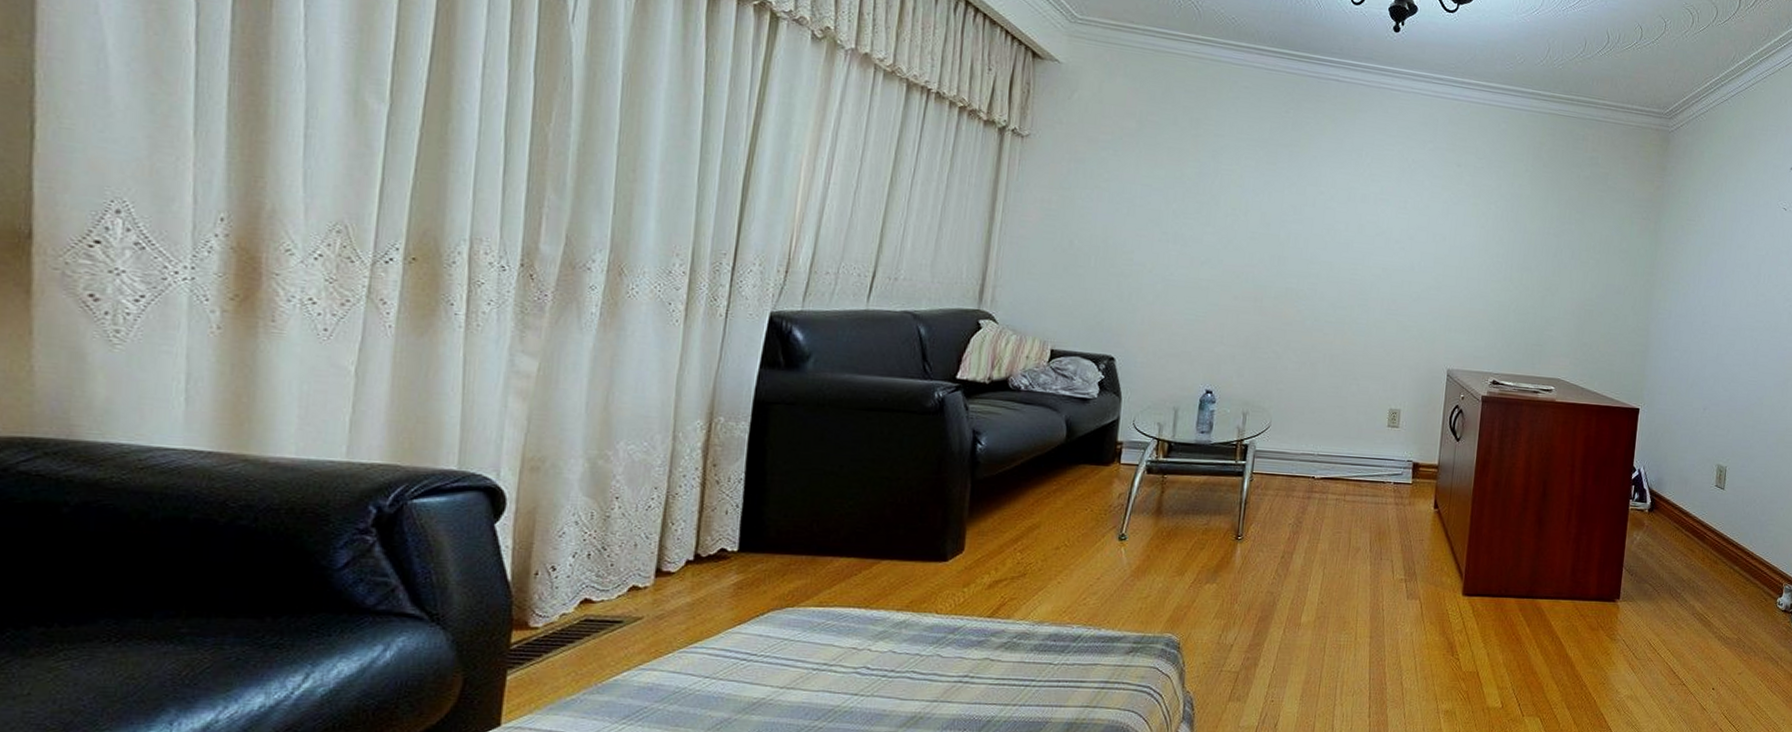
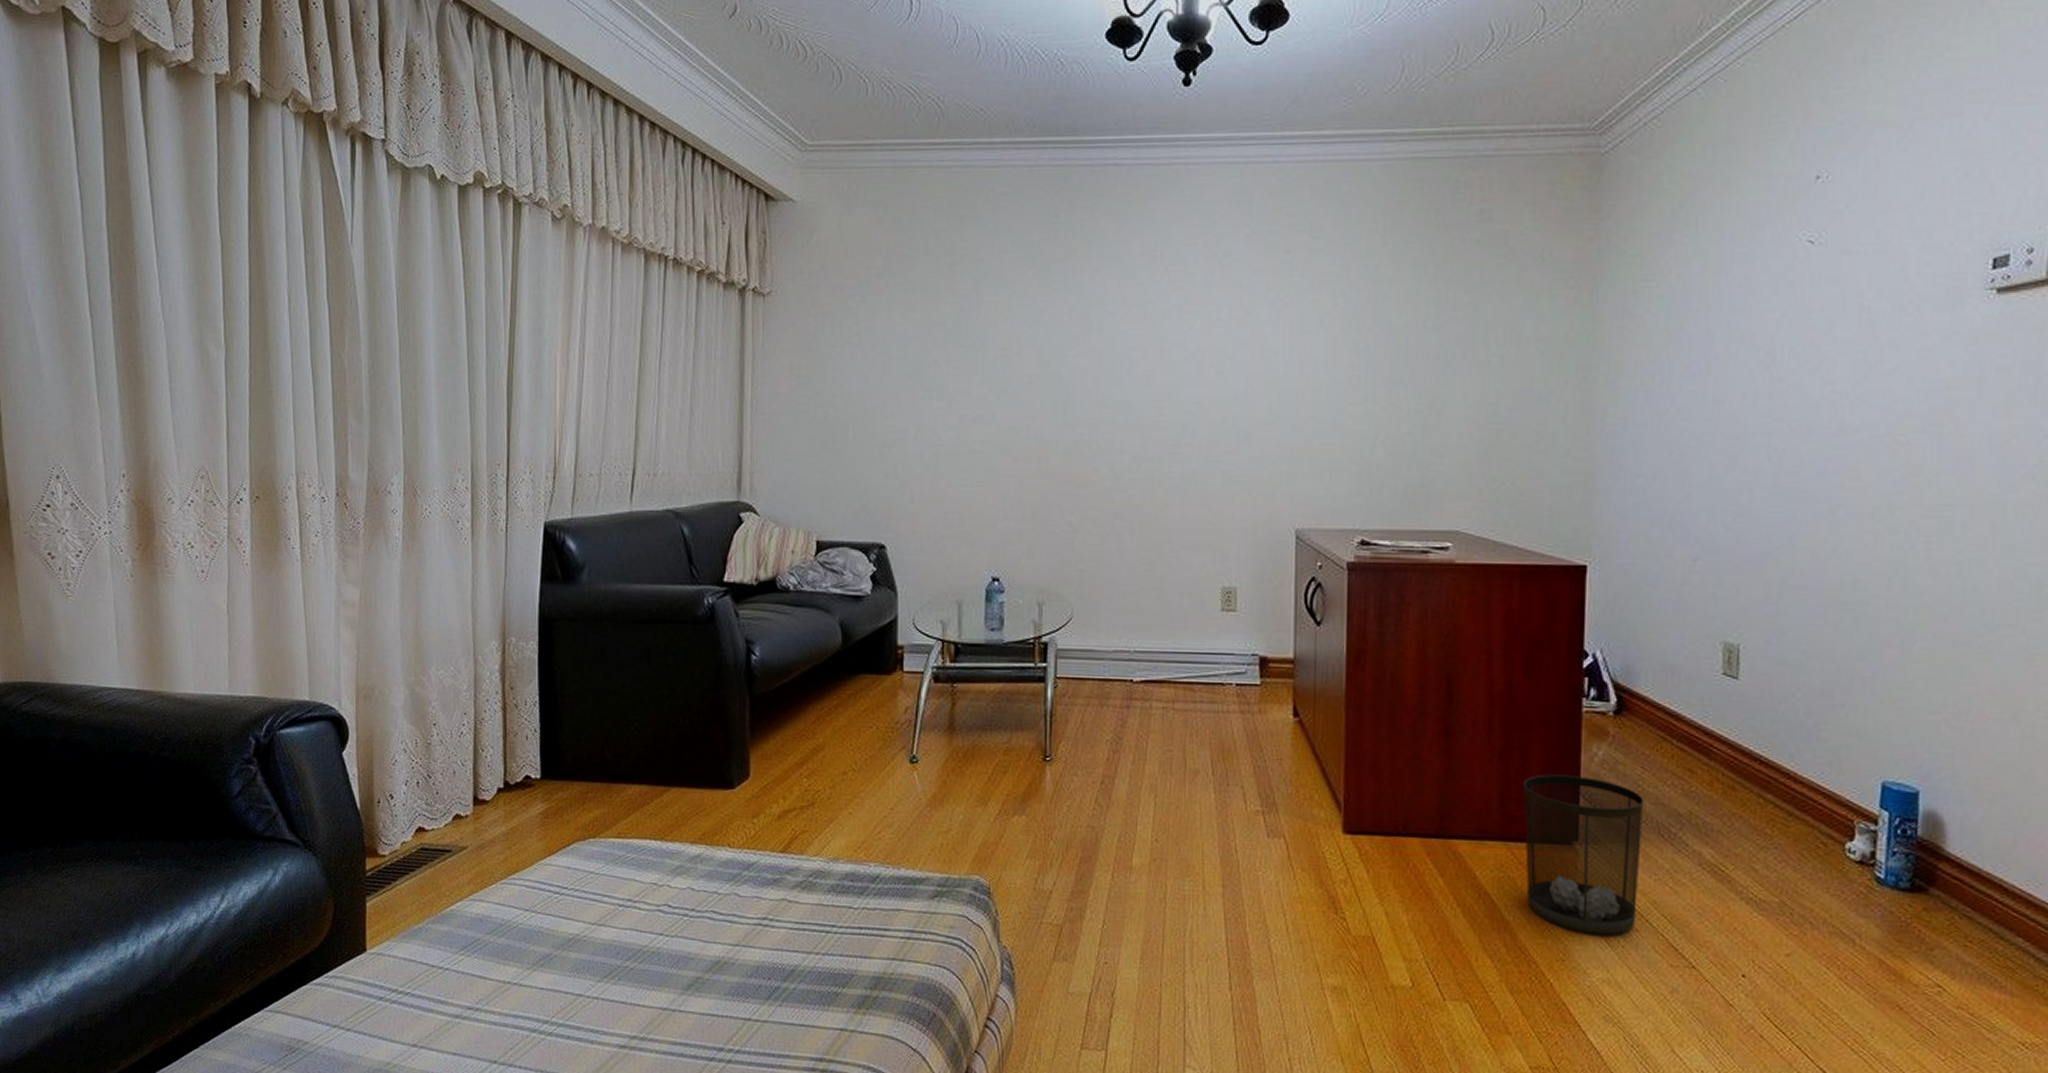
waste bin: none [1584,552,1663,664] -> present [1523,774,1645,935]

